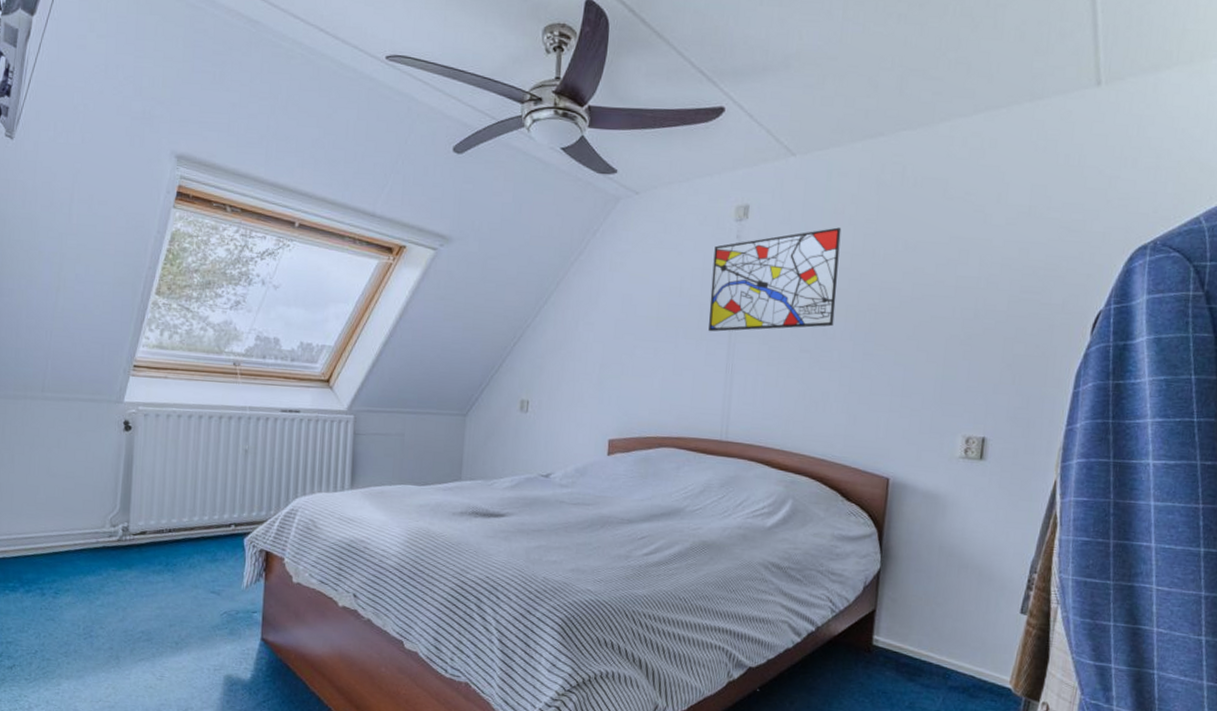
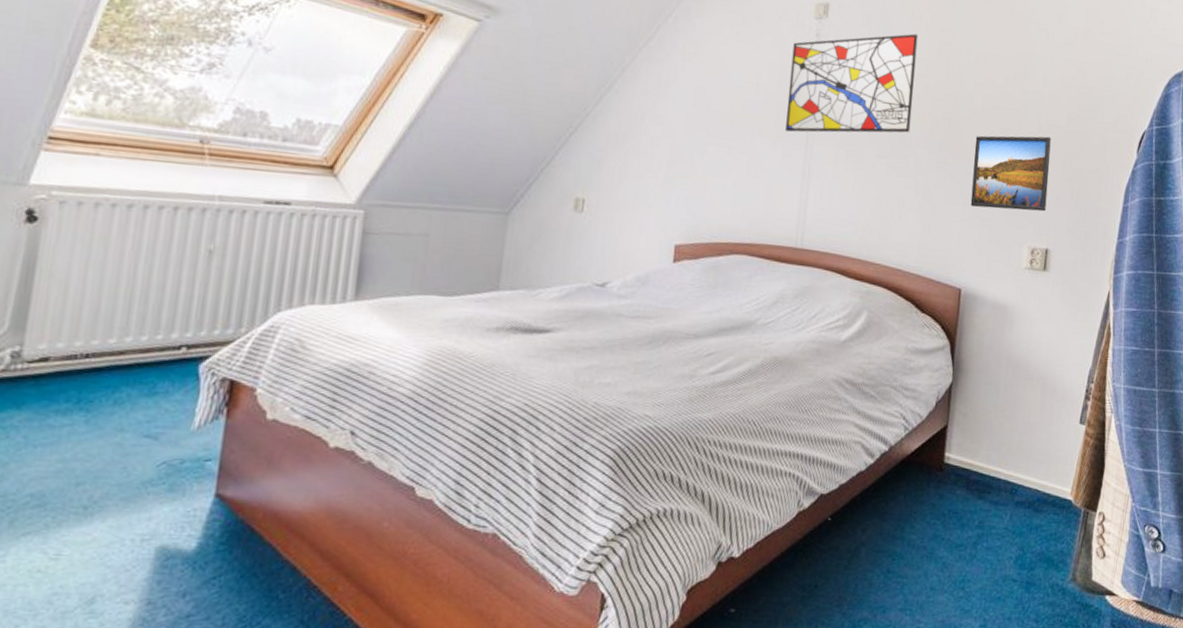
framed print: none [898,322,989,400] -> present [970,135,1051,212]

